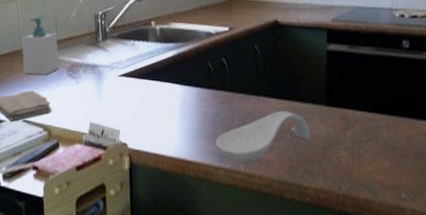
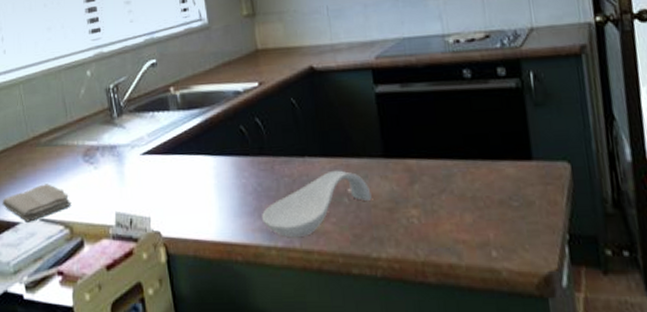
soap bottle: present [21,16,59,75] -> none [28,98,73,166]

